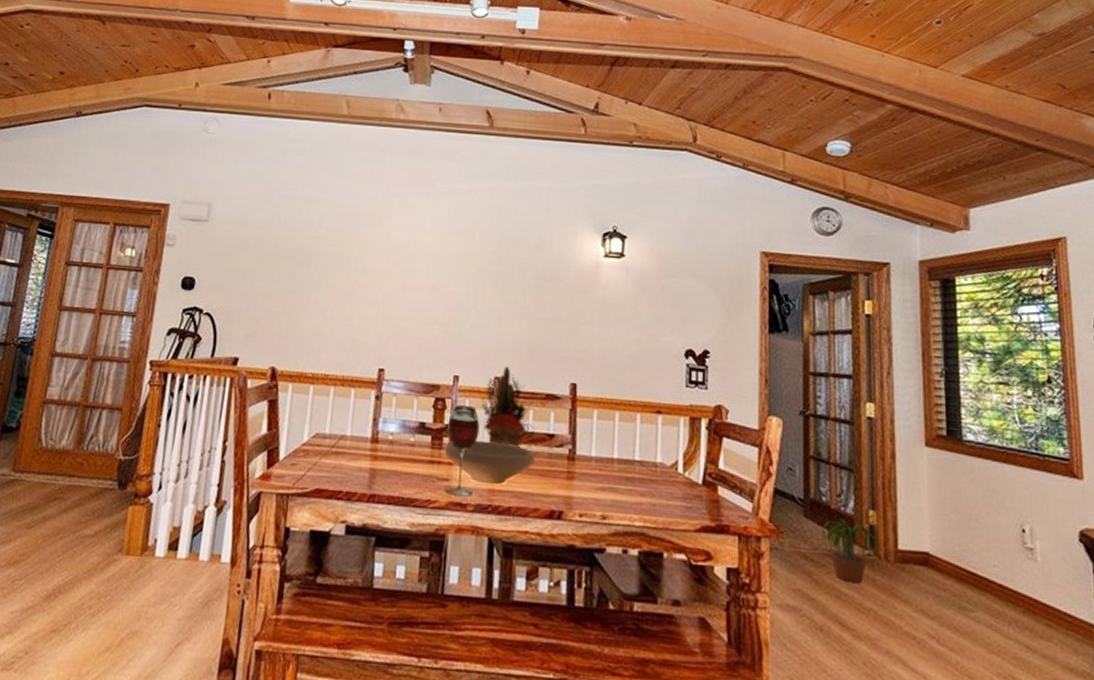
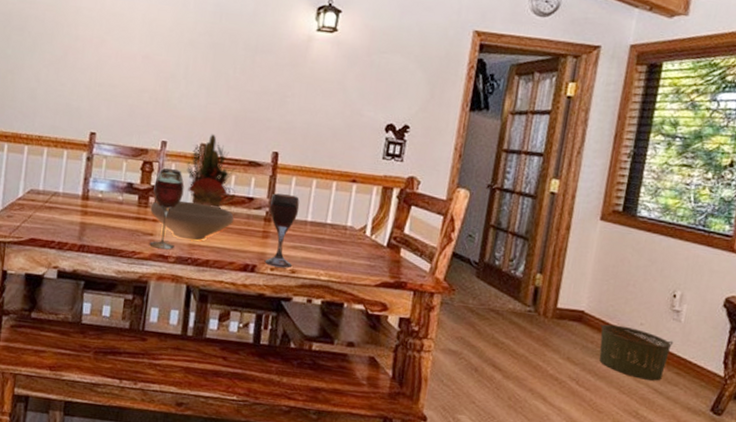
cup: none [571,428,604,514] -> present [264,193,300,268]
potted plant: present [822,518,885,584] -> none [489,280,544,335]
basket: none [950,567,1035,636] -> present [599,324,674,381]

